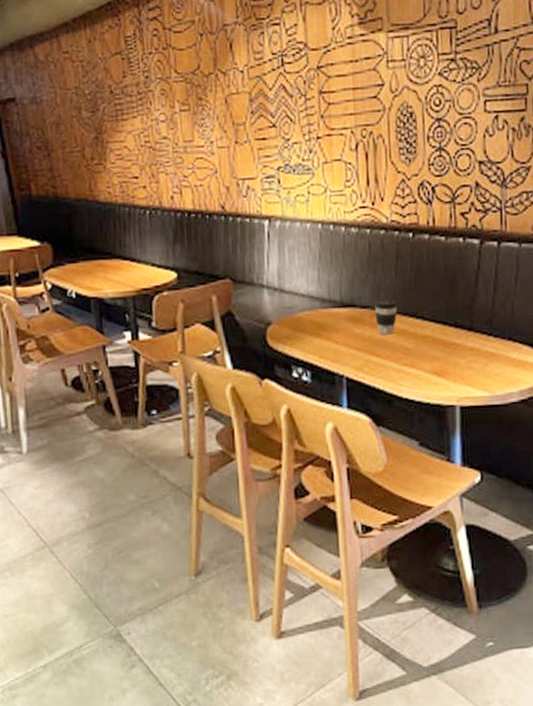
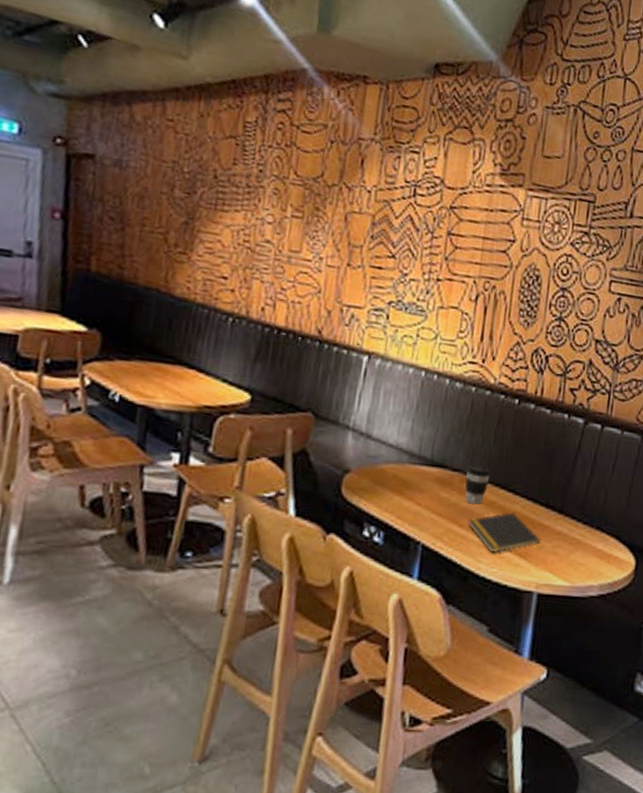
notepad: none [384,337,455,375] -> present [468,512,541,553]

